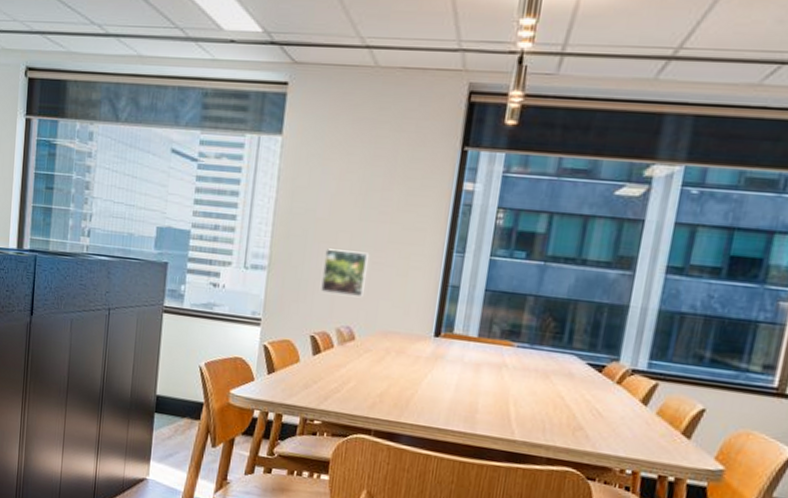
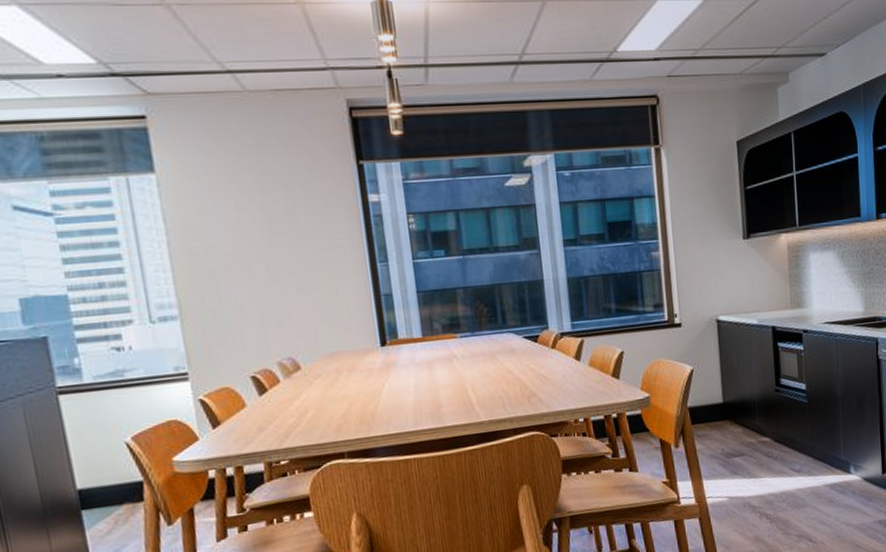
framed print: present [321,248,370,297] -> none [240,279,297,329]

